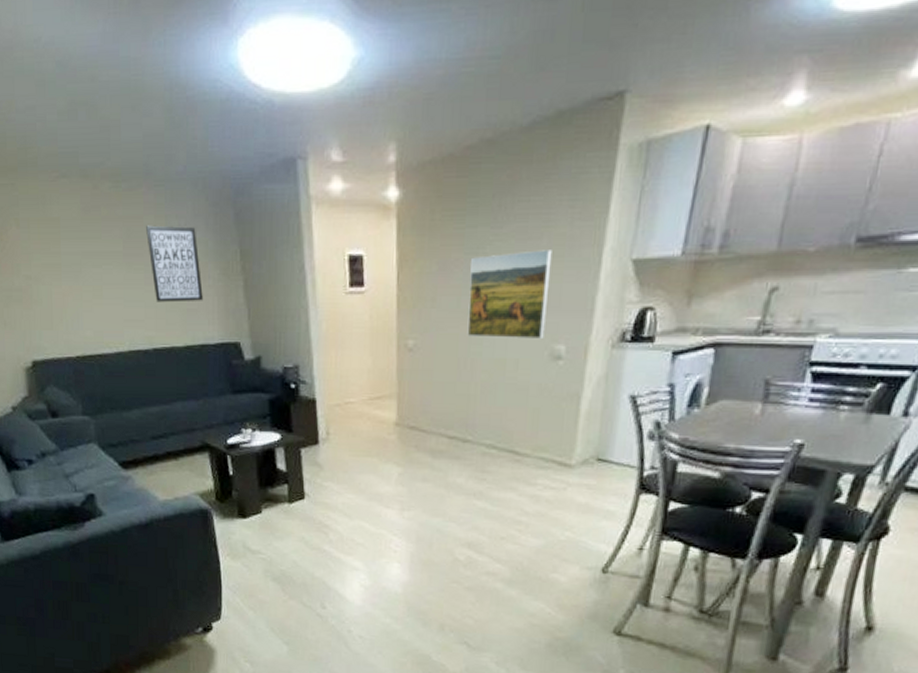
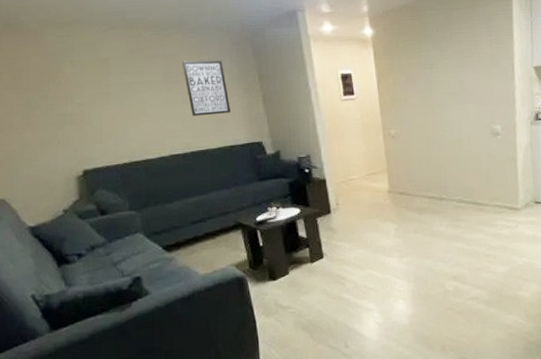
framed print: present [467,250,552,339] -> none [428,63,485,124]

